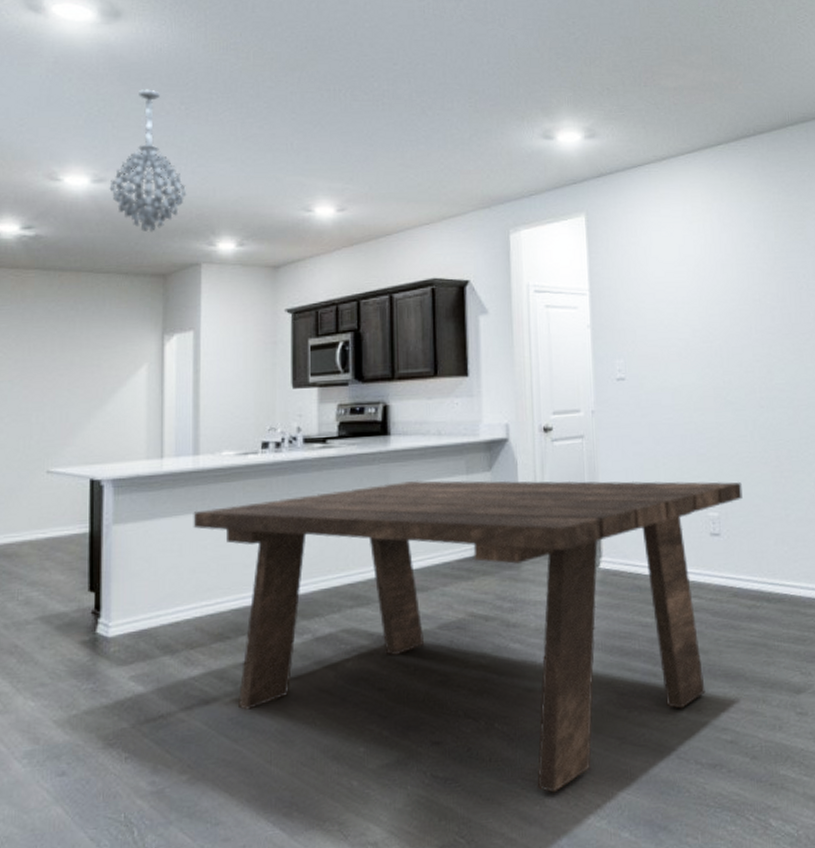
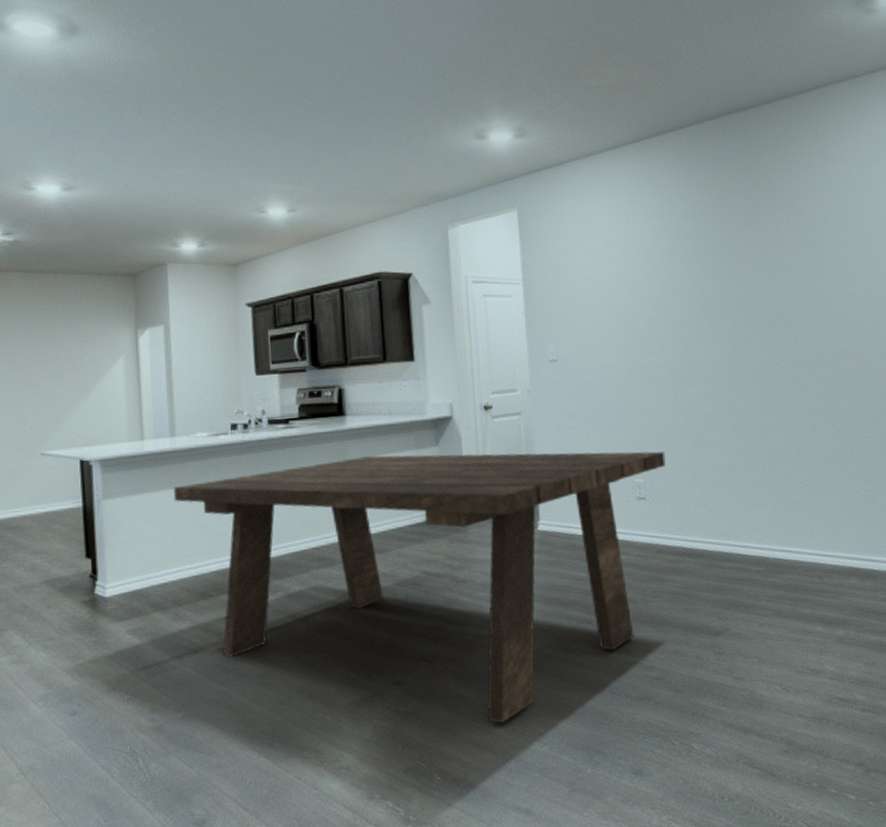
chandelier: present [109,89,187,233] -> none [78,101,150,236]

